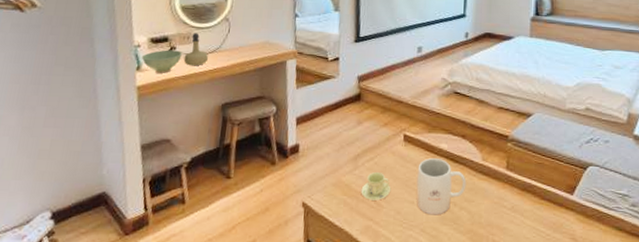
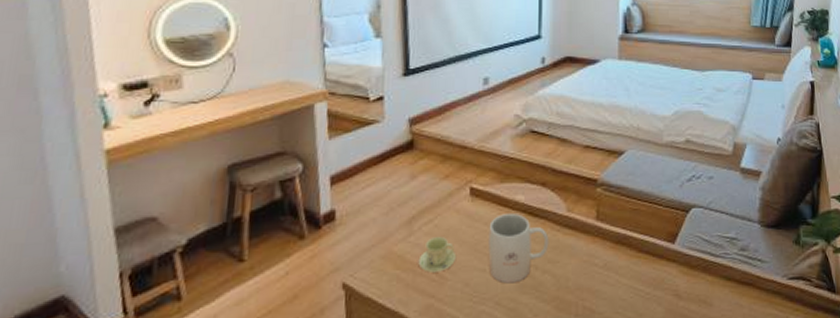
bowl: present [141,50,182,73] -> none [109,98,169,130]
perfume bottle: present [184,33,209,66] -> none [171,74,207,118]

